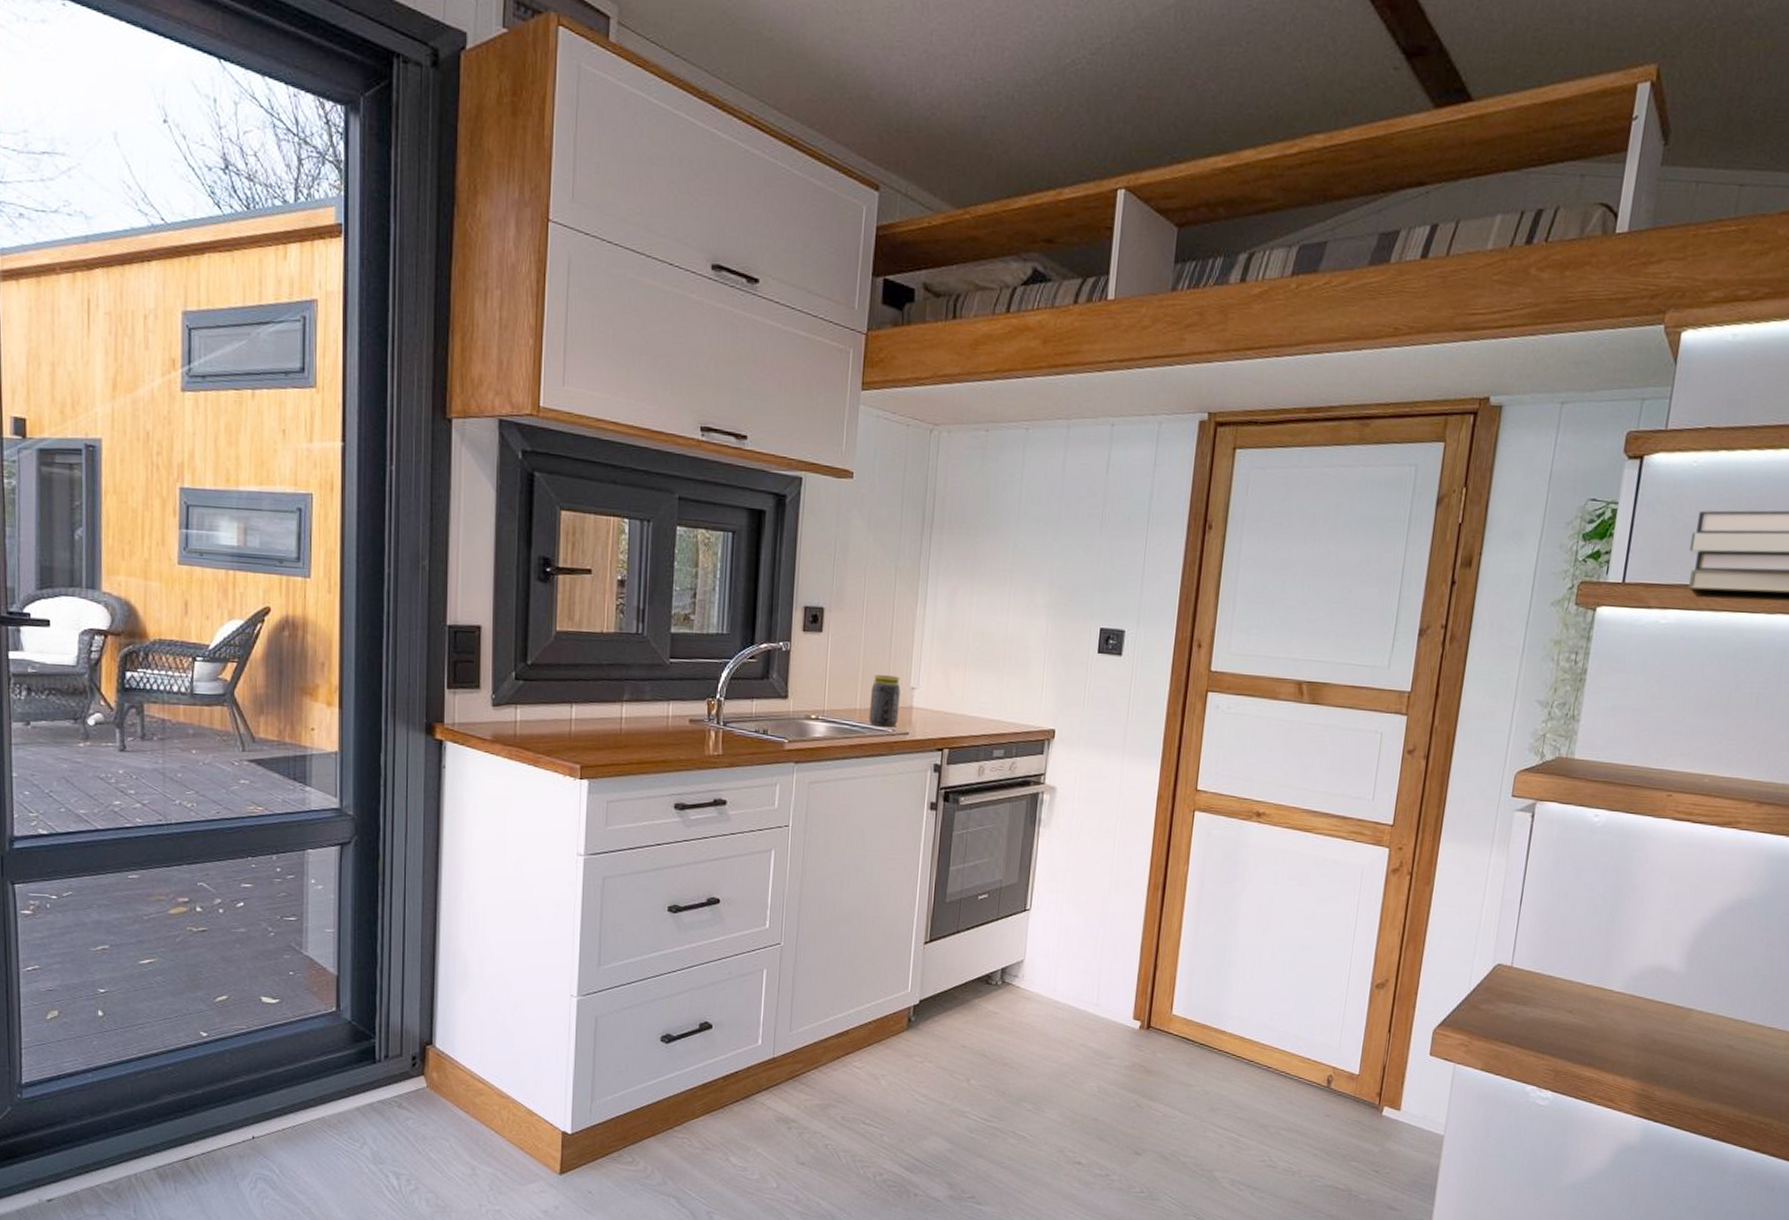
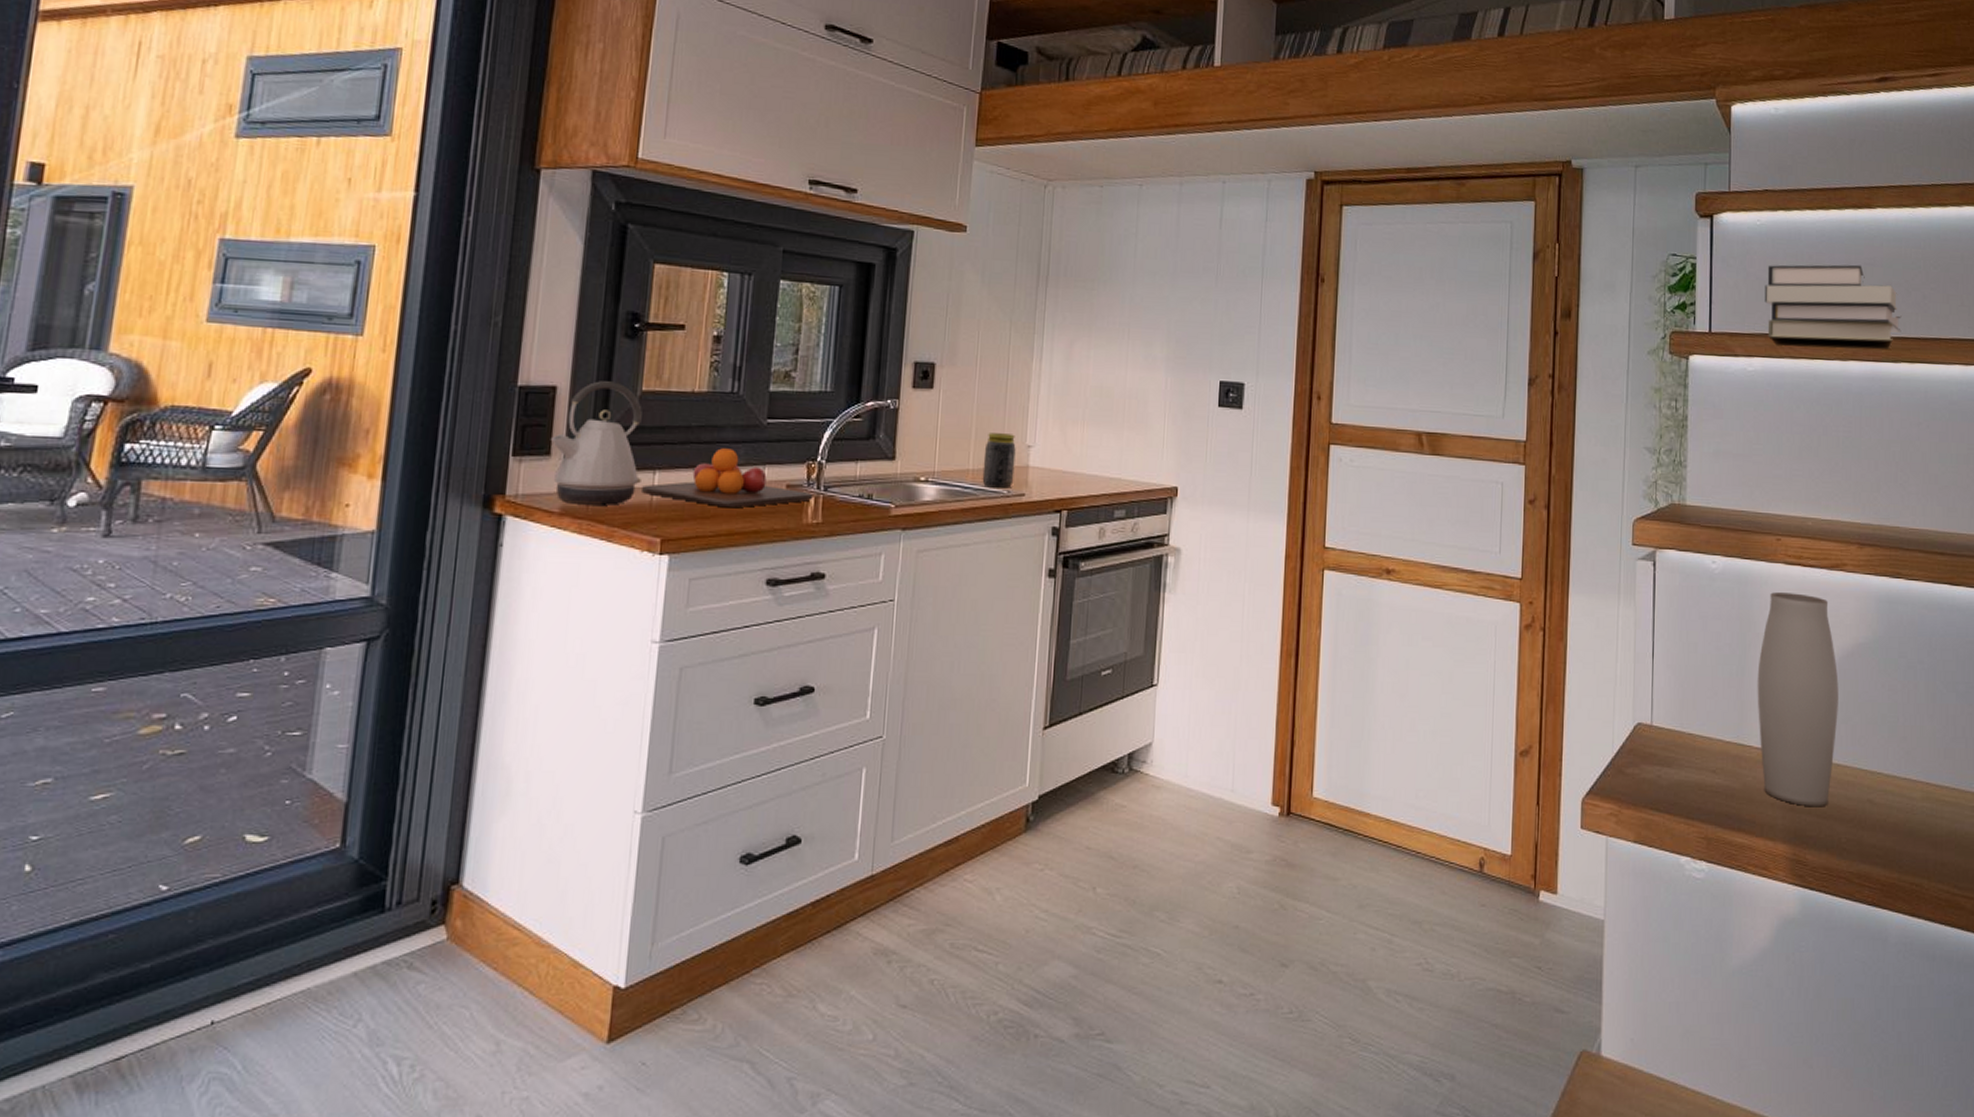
kettle: none [480,621,560,735] -> present [551,381,642,505]
chopping board: none [561,685,714,740] -> present [642,448,813,508]
vase: none [1620,847,1715,1049] -> present [1757,592,1839,807]

